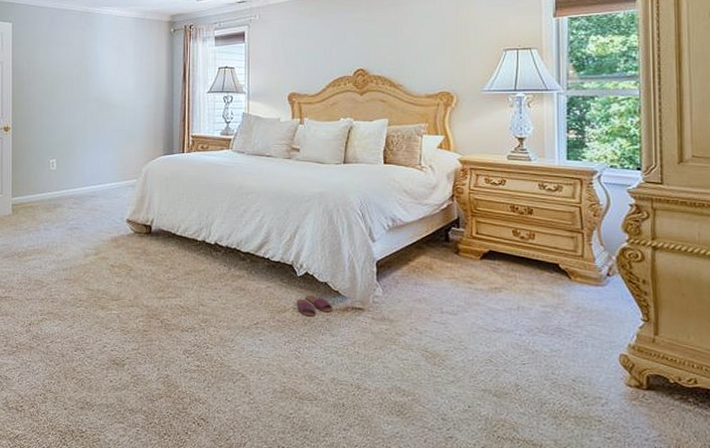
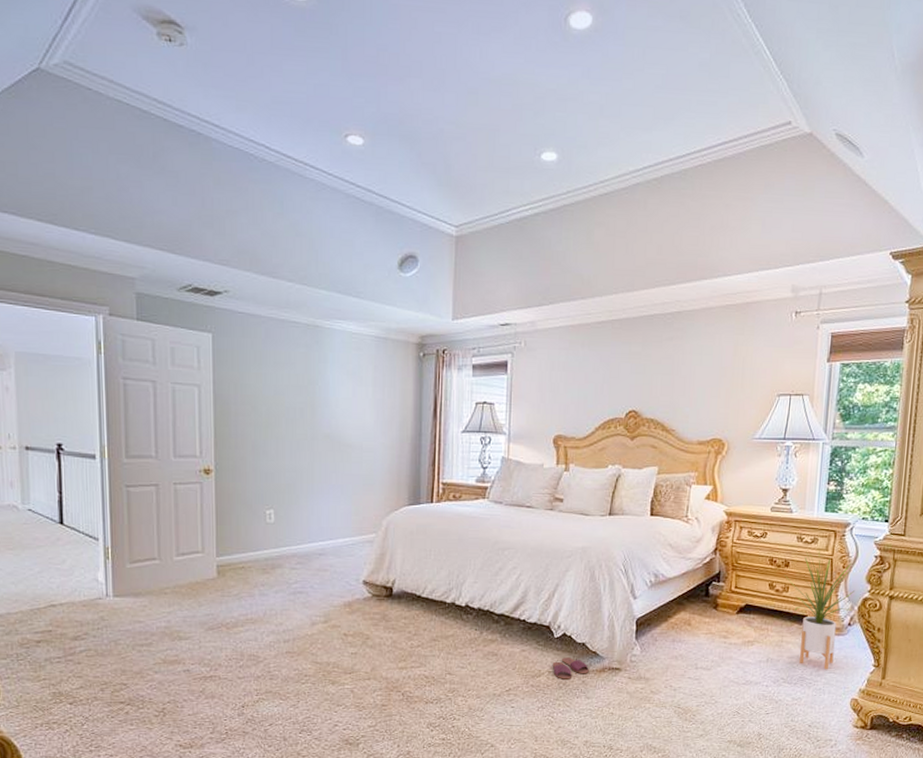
house plant: none [528,197,611,322] -> present [784,550,856,670]

